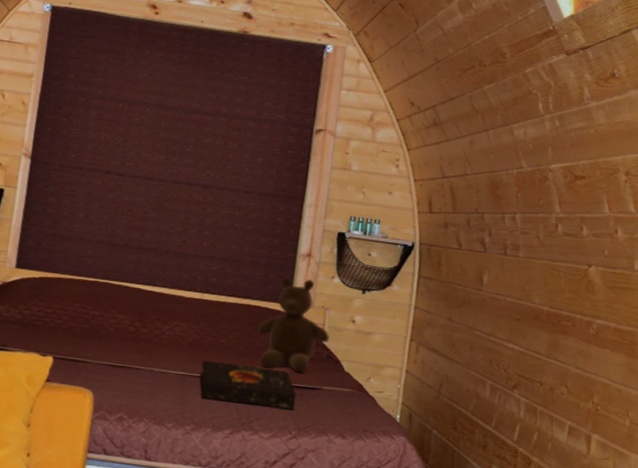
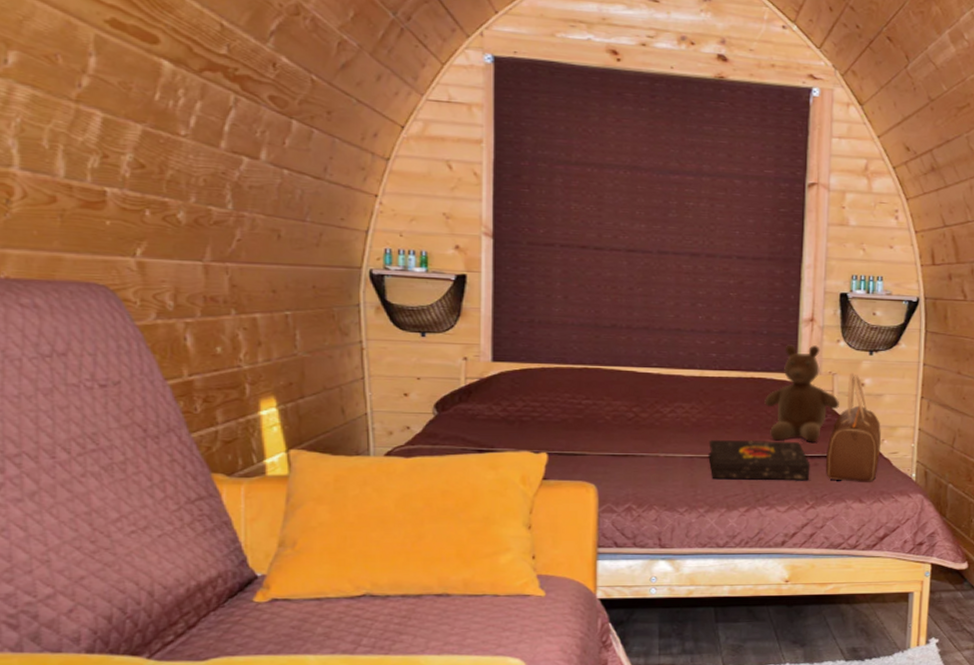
handbag: none [311,308,369,420] -> present [826,372,881,483]

